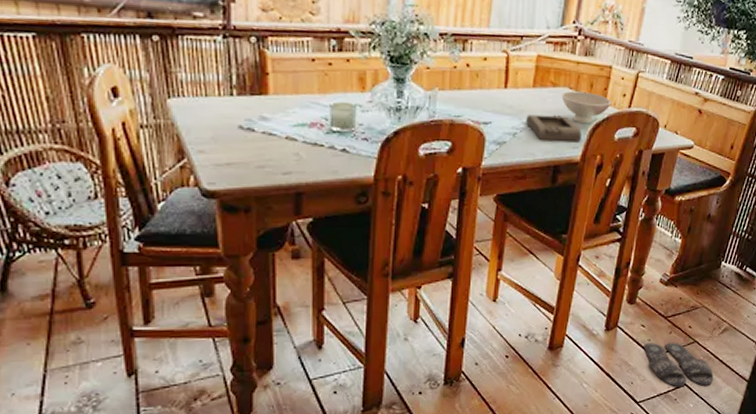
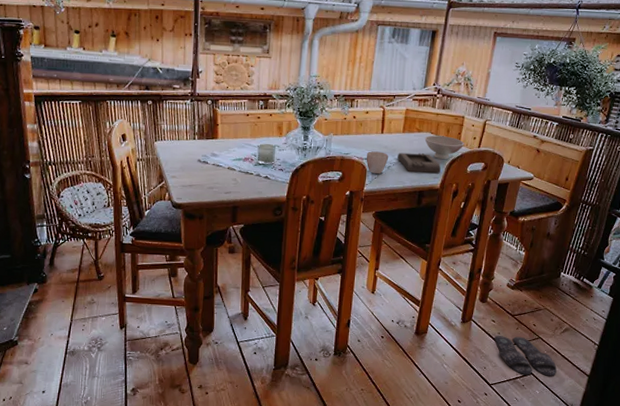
cup: none [484,112,515,144] -> present [366,151,389,174]

